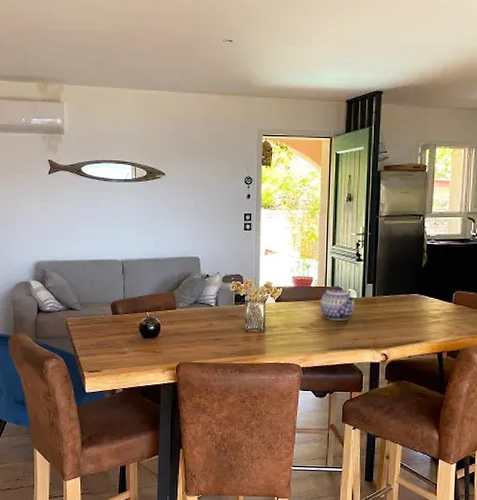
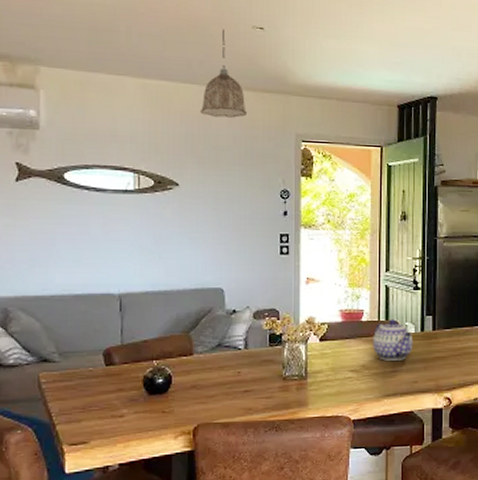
pendant lamp: none [182,44,218,118] -> present [201,29,247,118]

